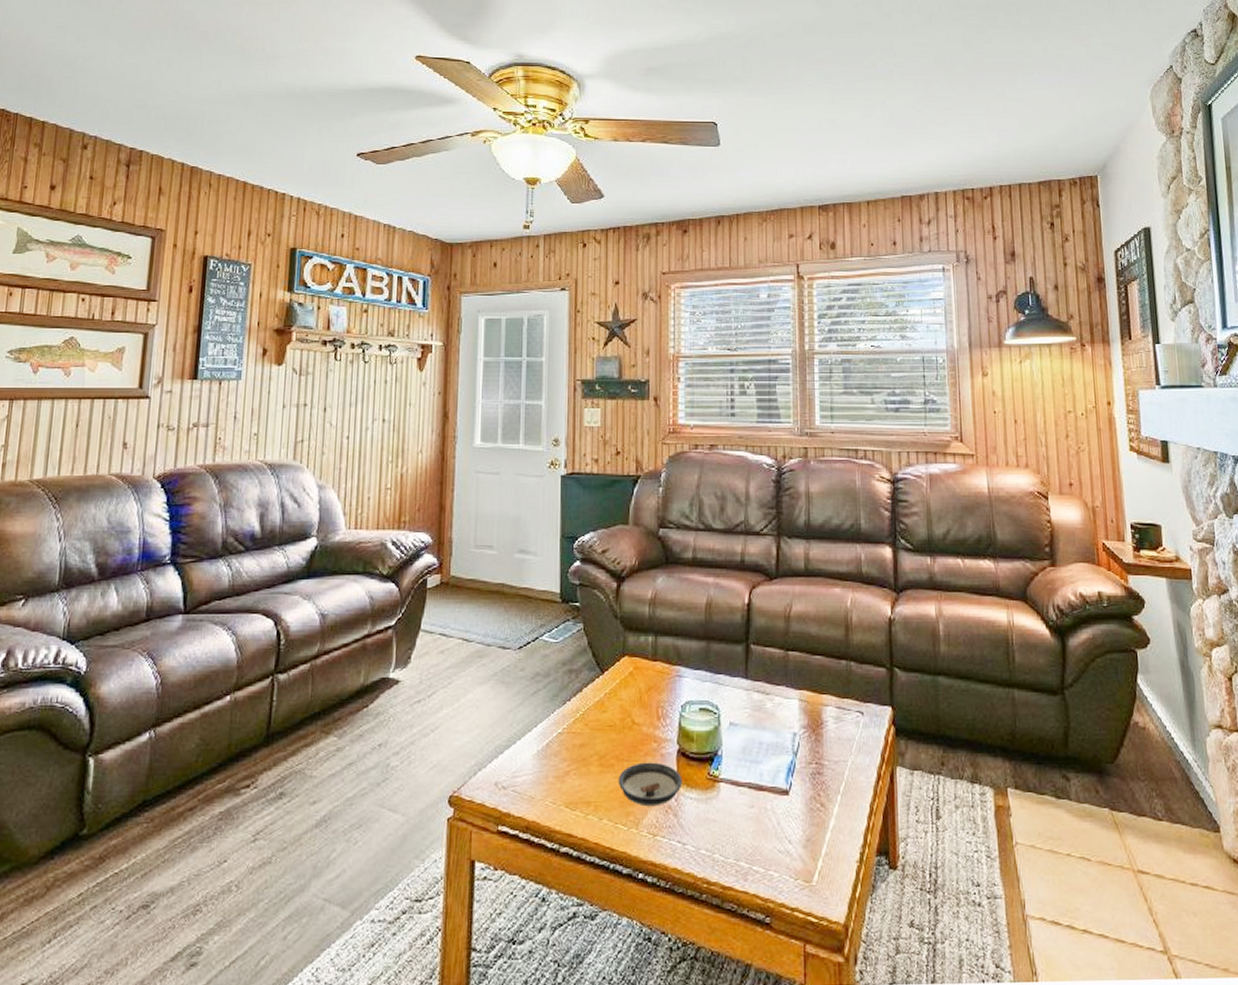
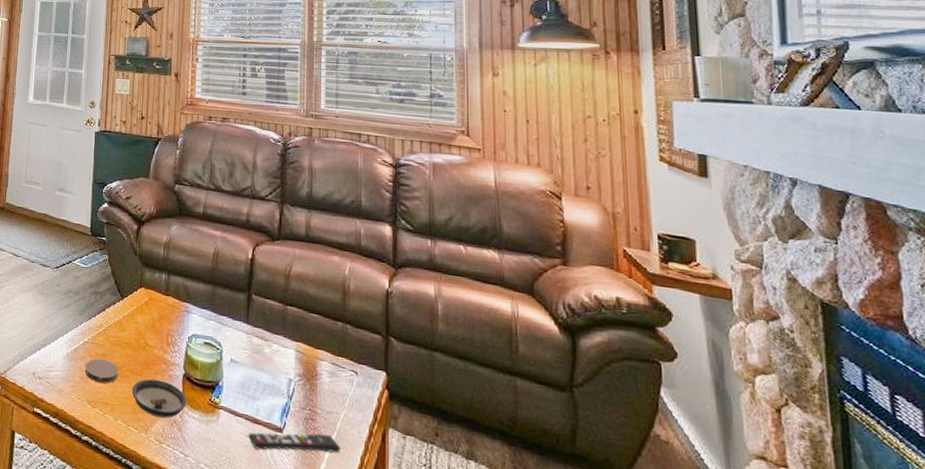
coaster: none [560,750,602,780] -> present [84,358,119,384]
remote control: none [752,787,849,819] -> present [248,432,341,454]

